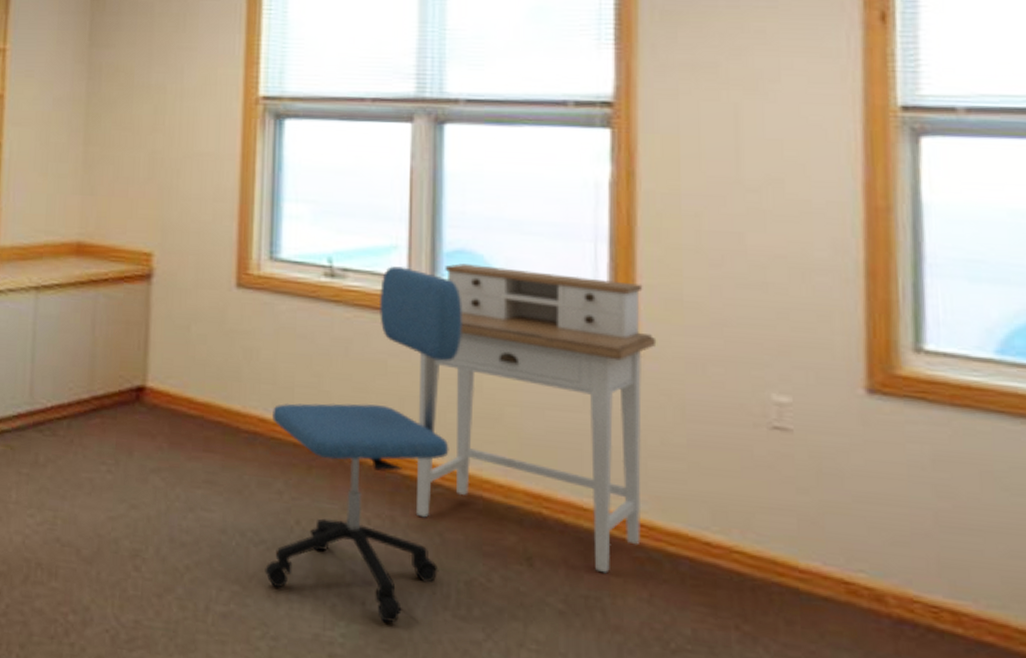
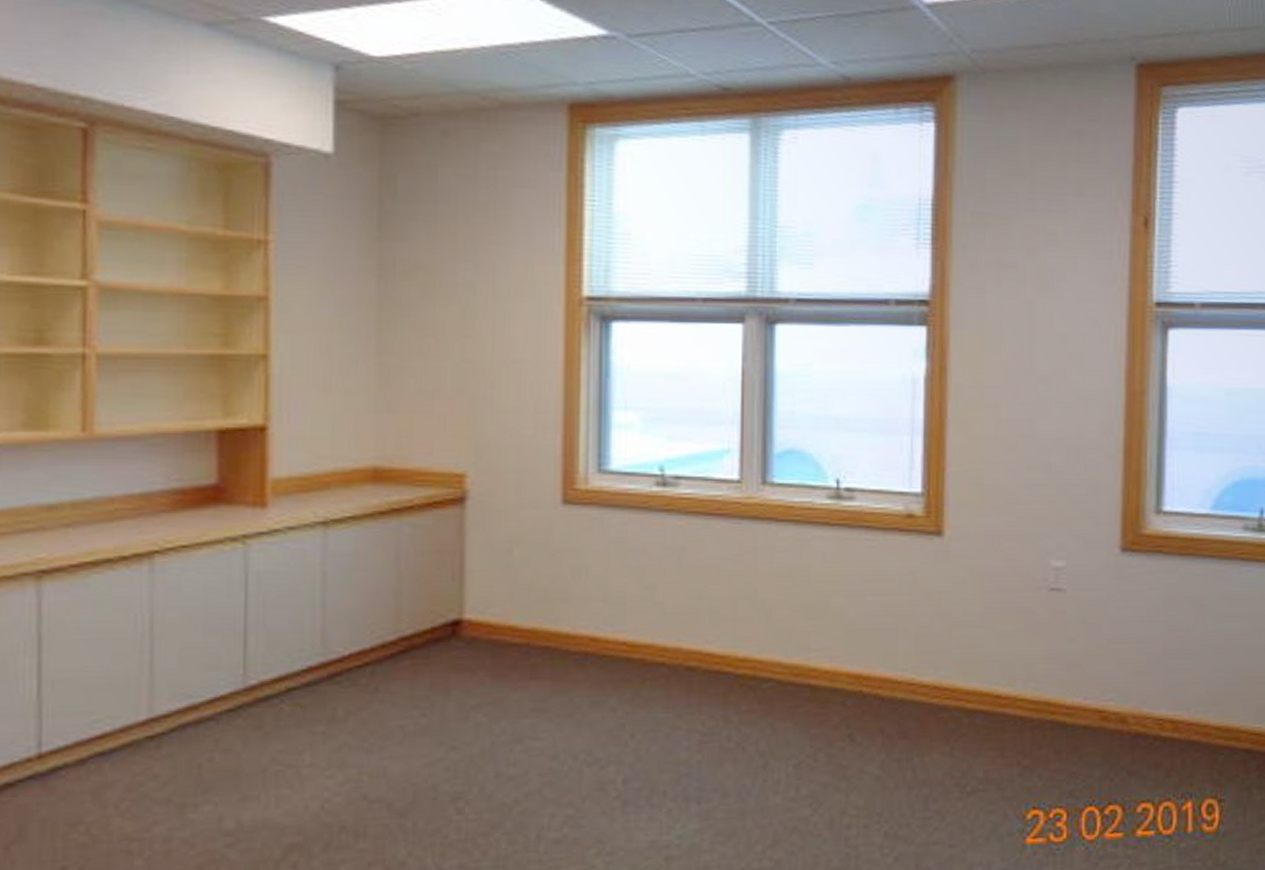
office chair: present [265,265,462,623] -> none [599,469,792,817]
desk: present [415,263,657,574] -> none [748,463,962,736]

